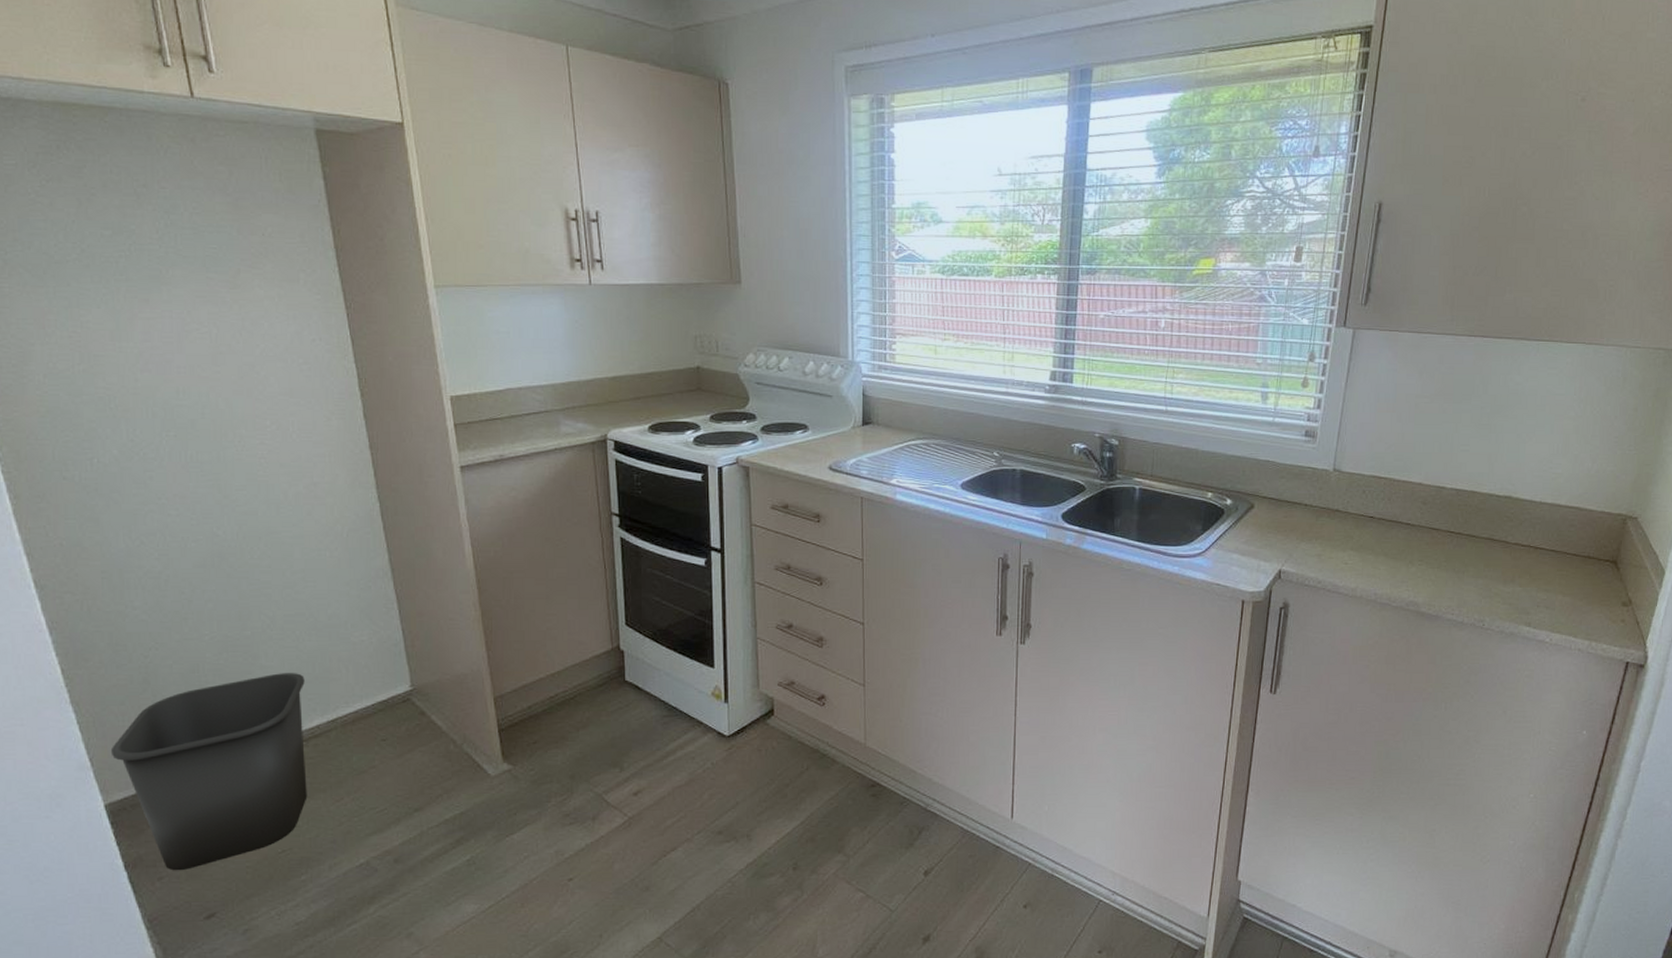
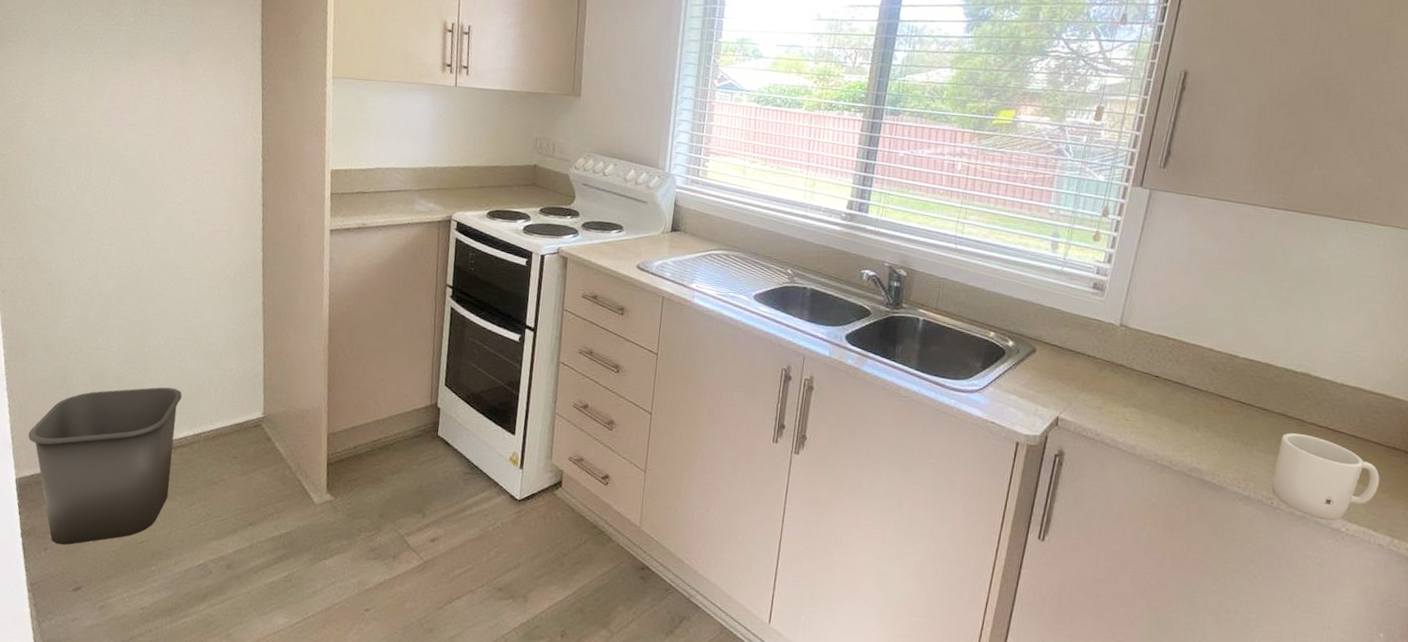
mug: none [1482,554,1578,634] -> present [1271,433,1380,521]

